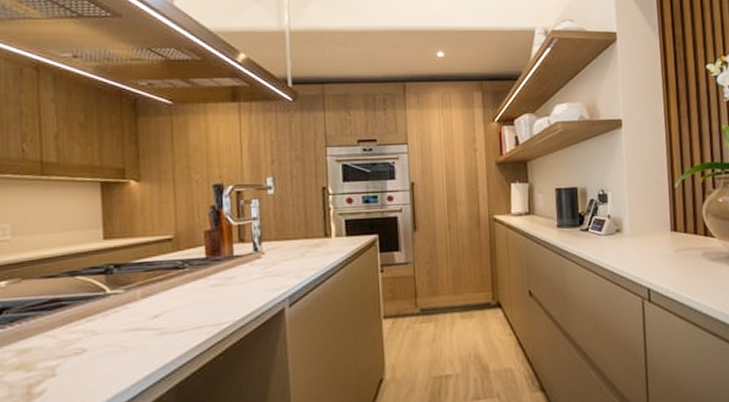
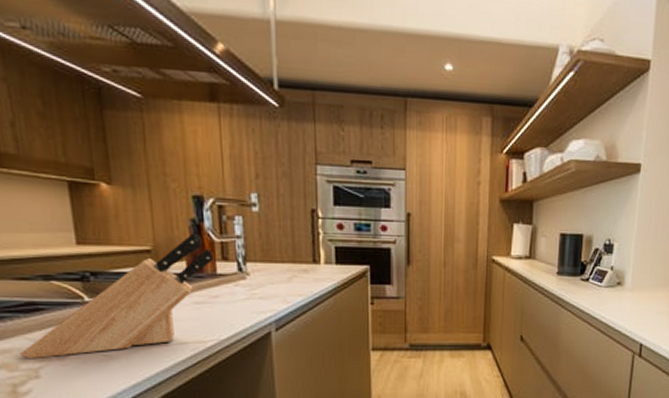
knife block: none [37,218,230,358] -> present [19,233,213,360]

